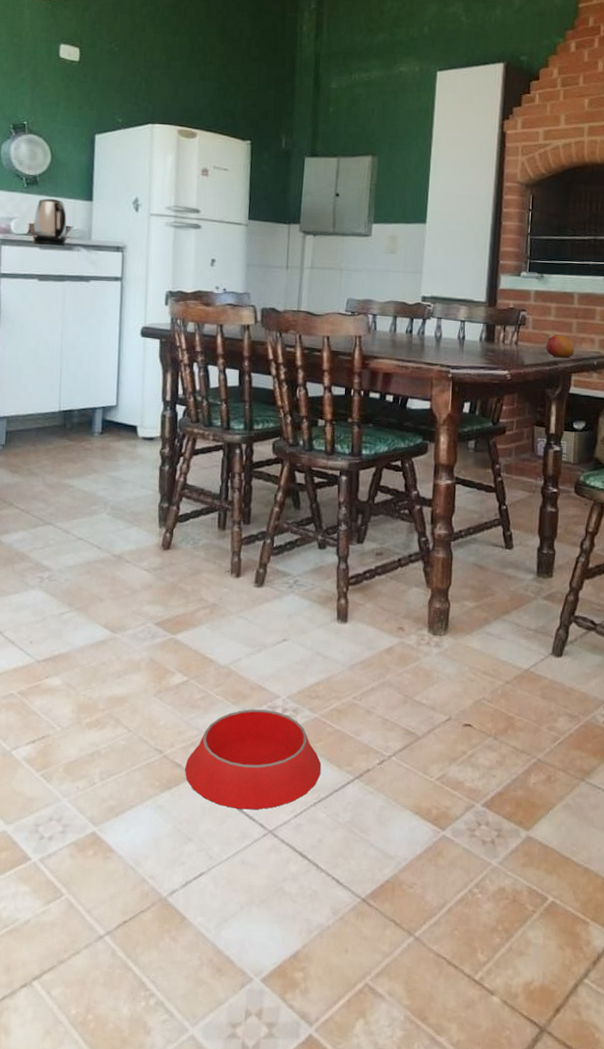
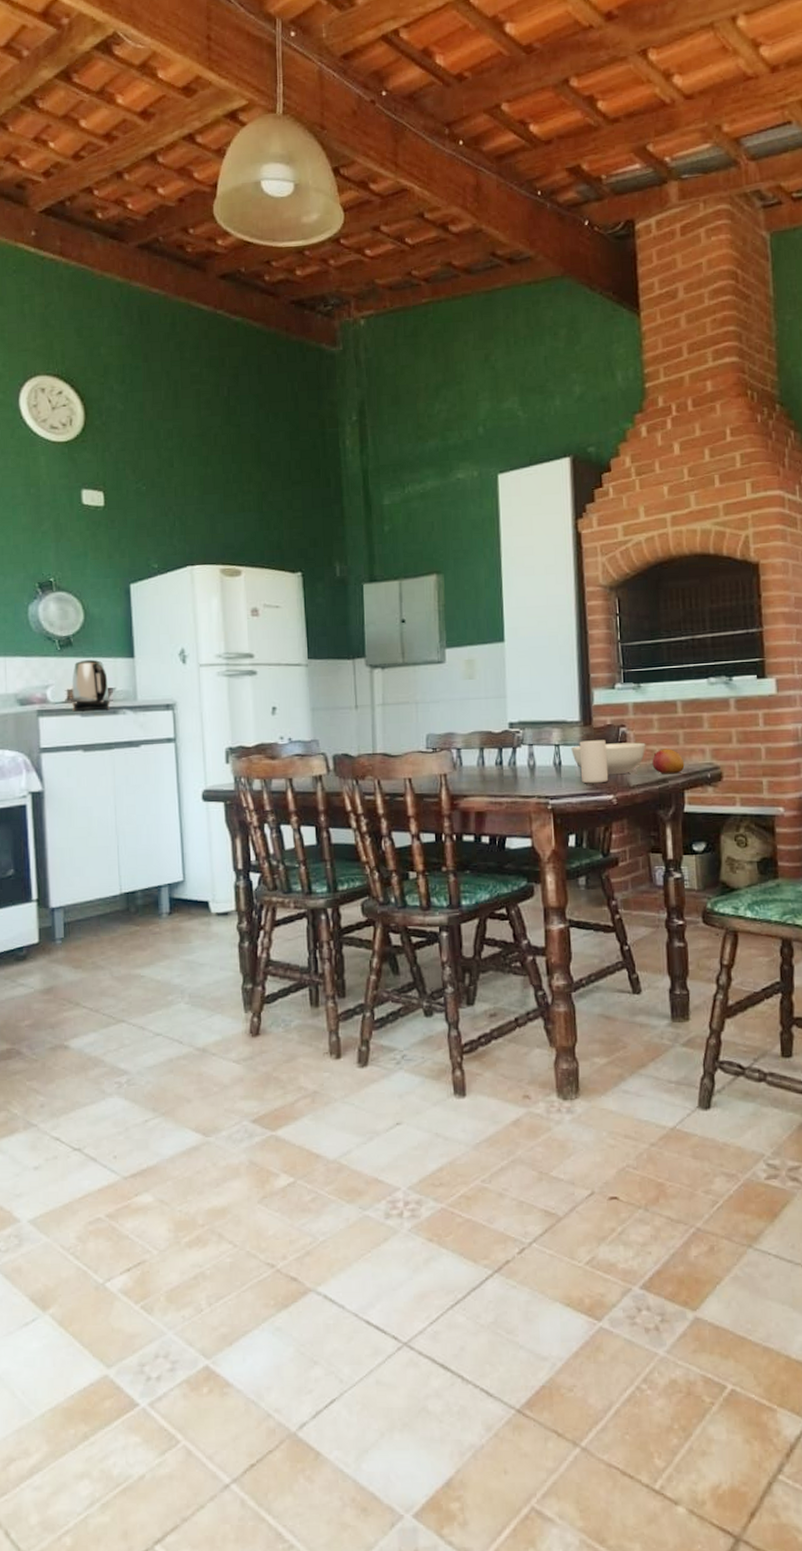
pet bowl: present [185,709,322,810] -> none [302,1205,455,1322]
bowl: none [474,324,542,354] -> present [570,742,646,775]
cup: none [481,319,507,360] -> present [579,740,609,784]

